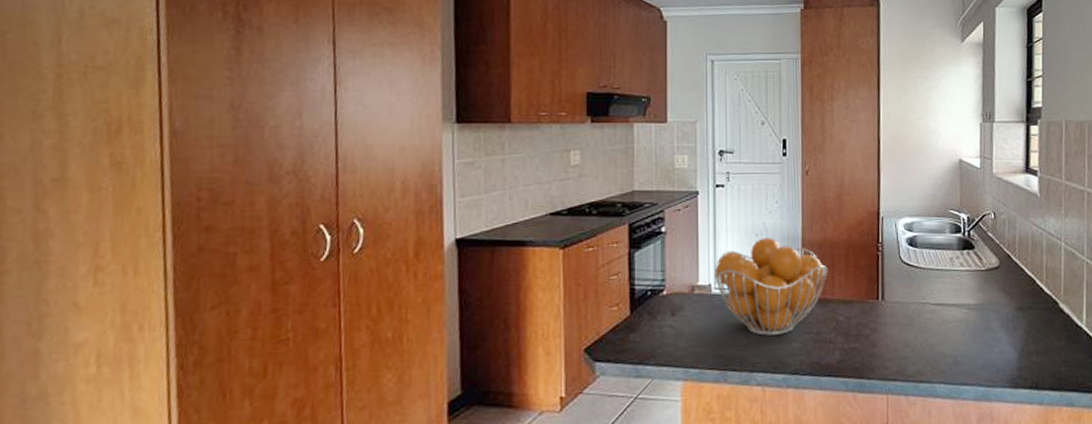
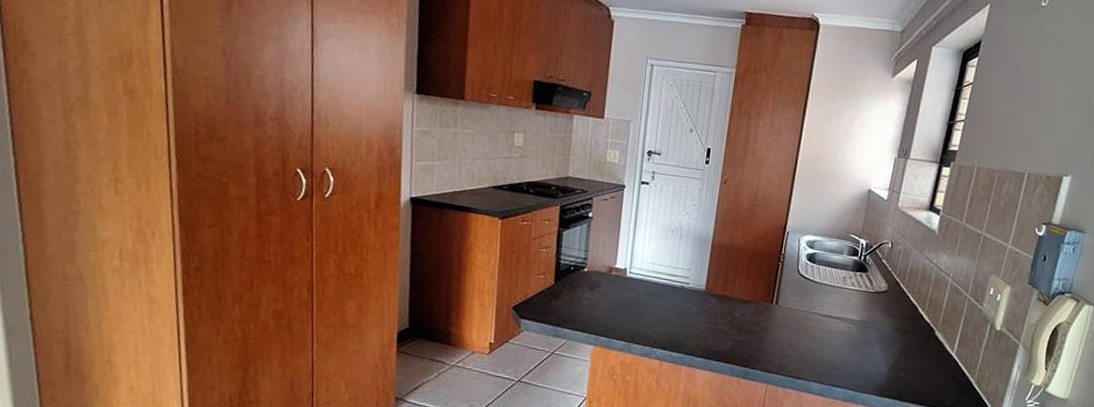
fruit basket: present [714,238,829,336] -> none [630,235,732,321]

